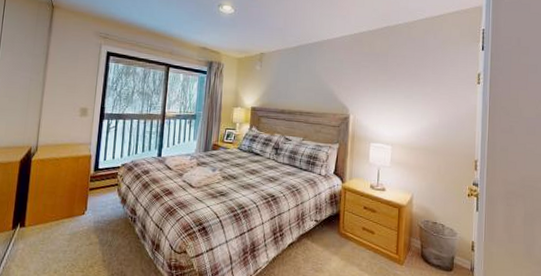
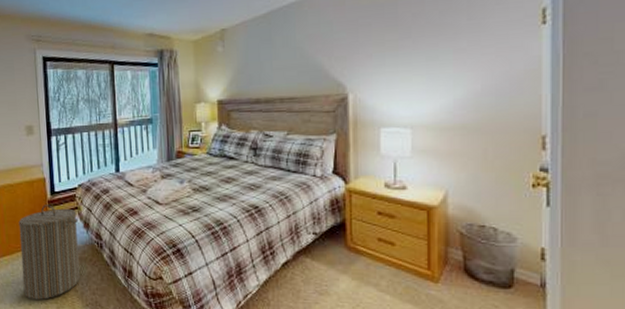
laundry hamper: none [50,179,117,268] -> present [18,205,80,300]

